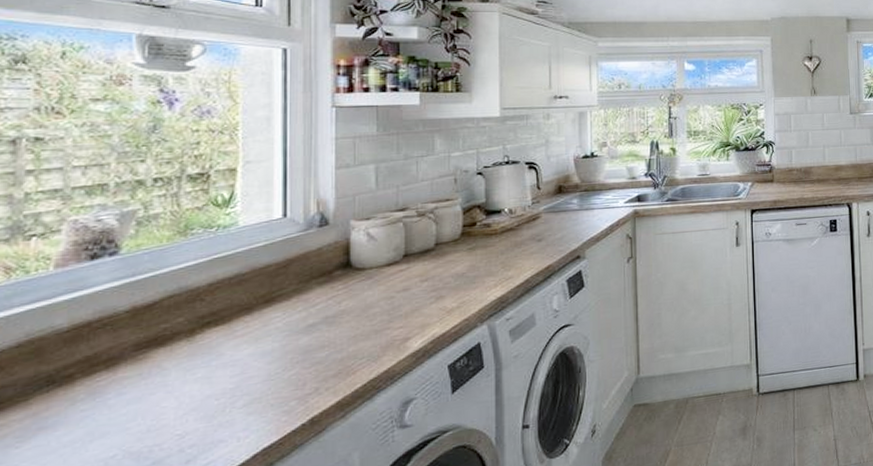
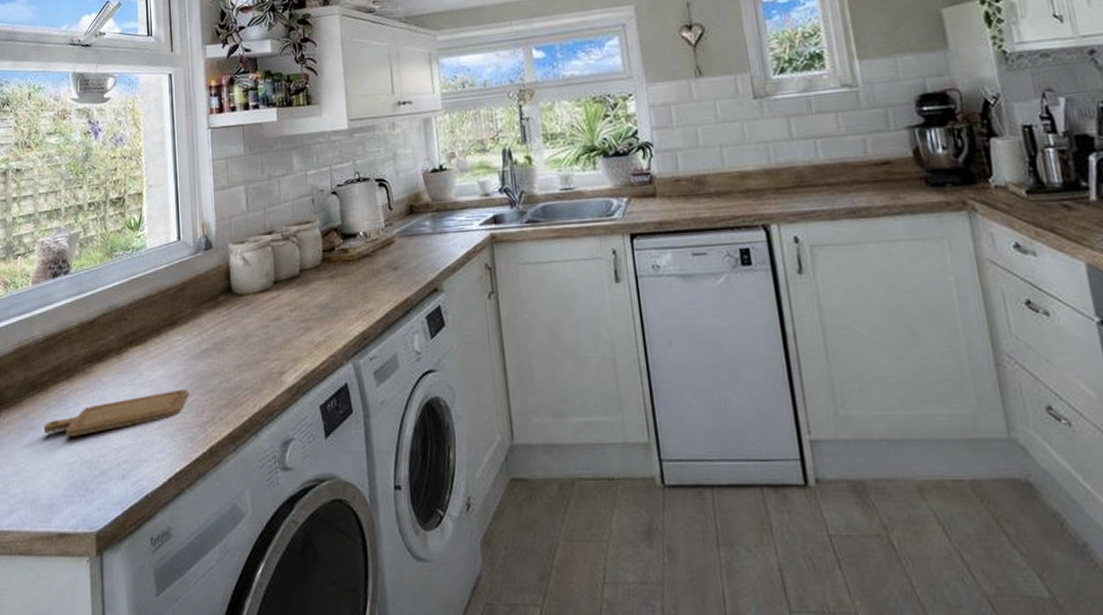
chopping board: none [64,364,287,431] -> present [43,388,189,437]

